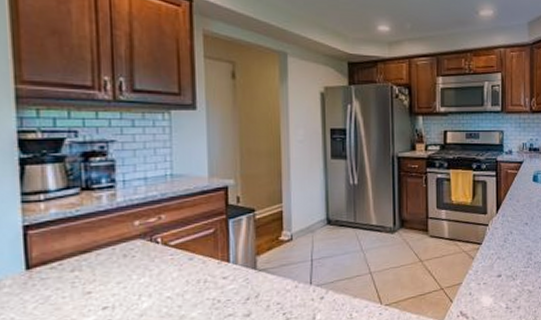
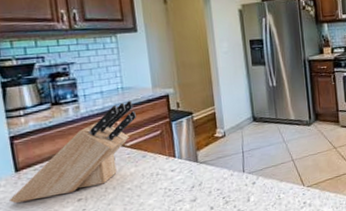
knife block: none [15,190,186,308] -> present [9,100,136,203]

